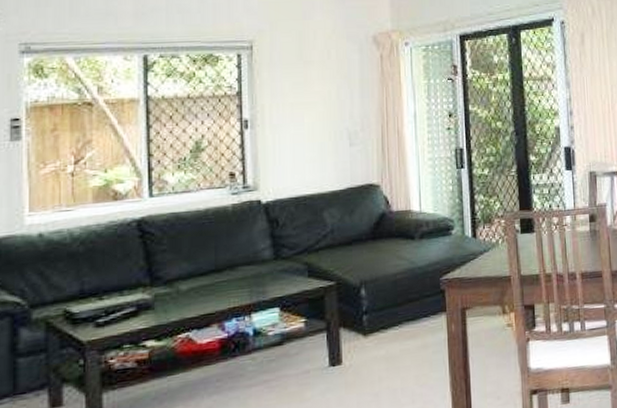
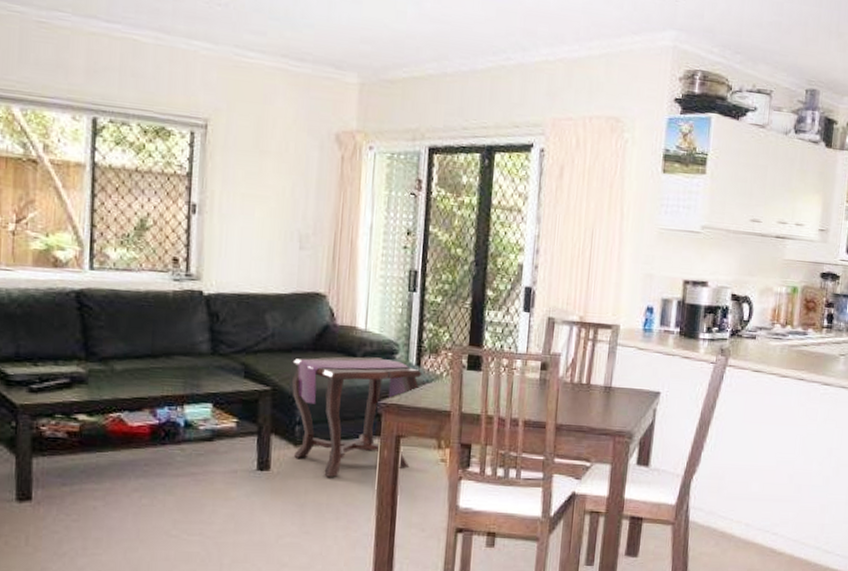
side table: none [354,235,479,361] -> present [291,356,422,477]

